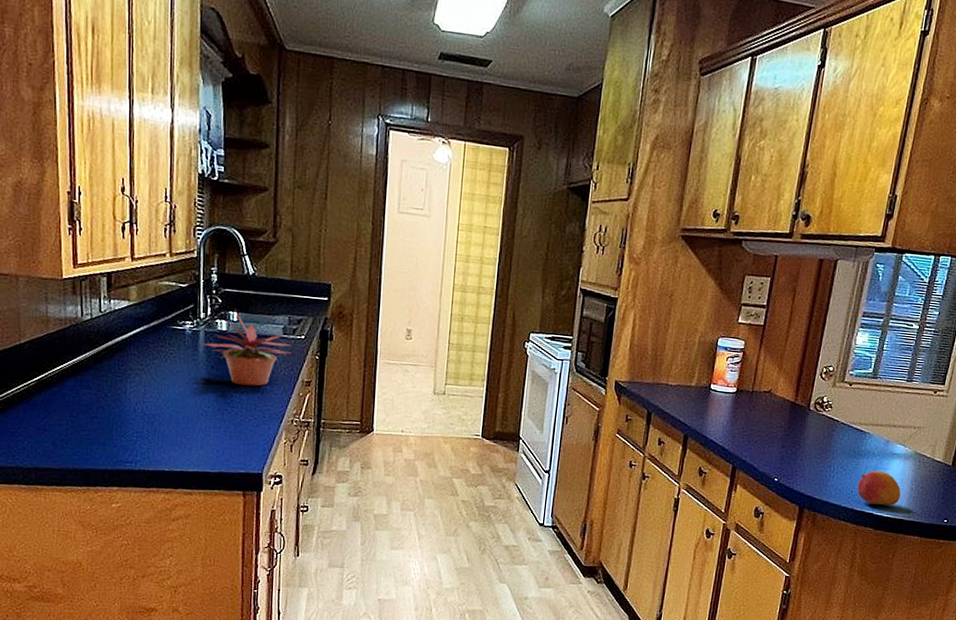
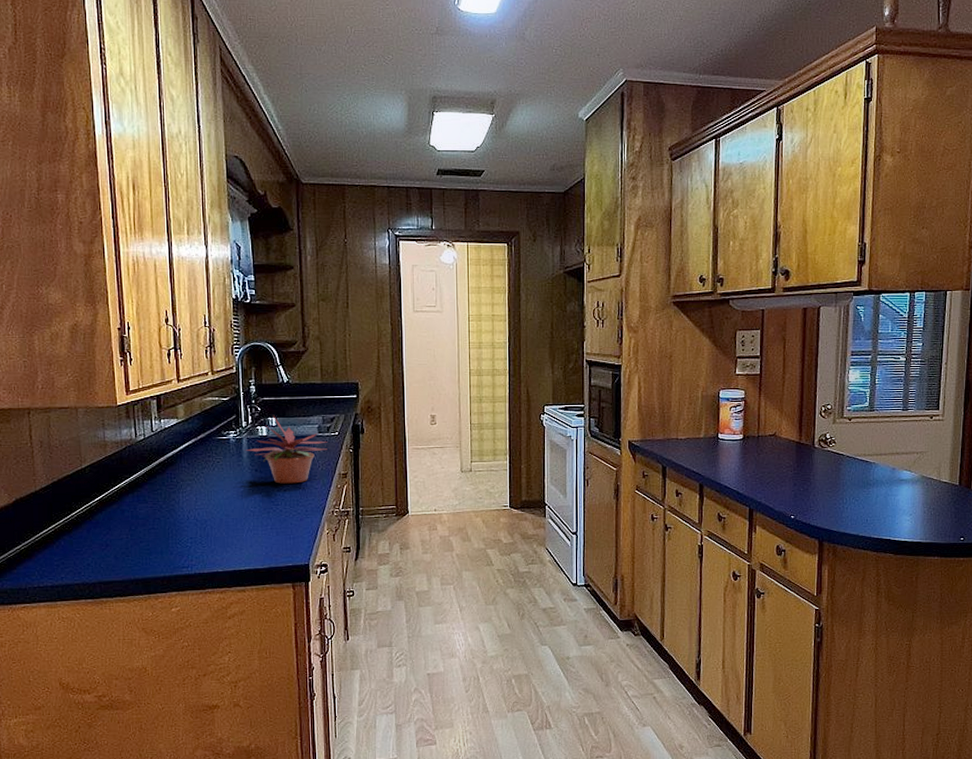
fruit: present [857,470,901,506] -> none [872,497,914,531]

